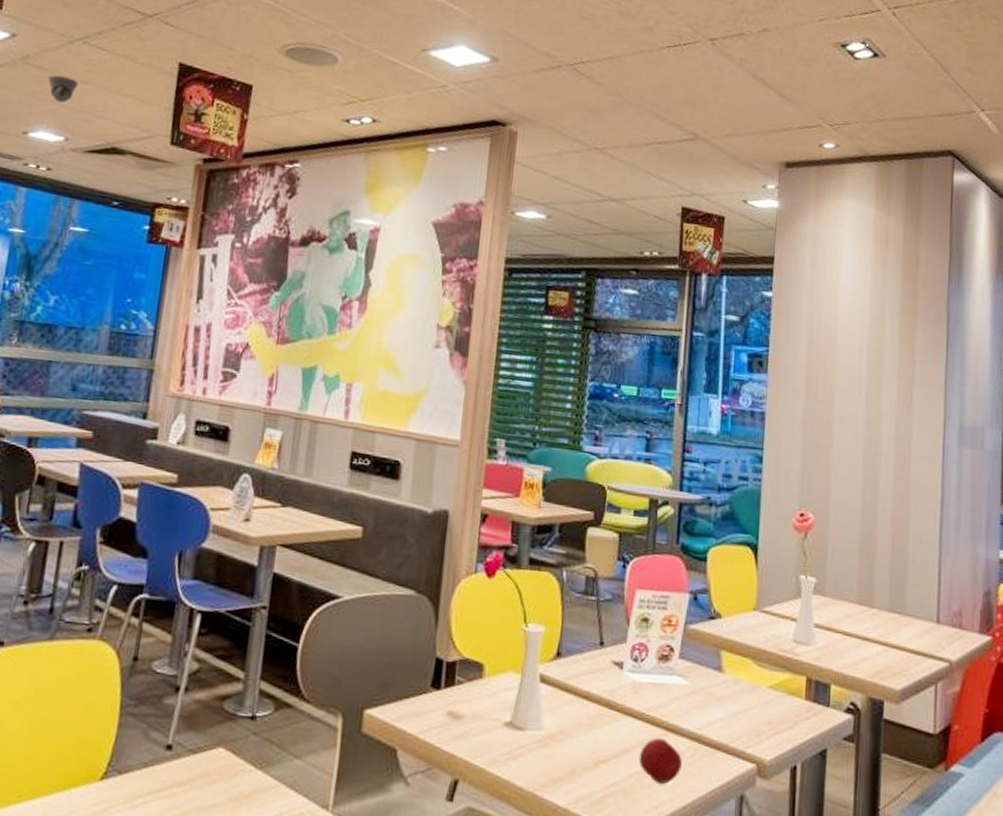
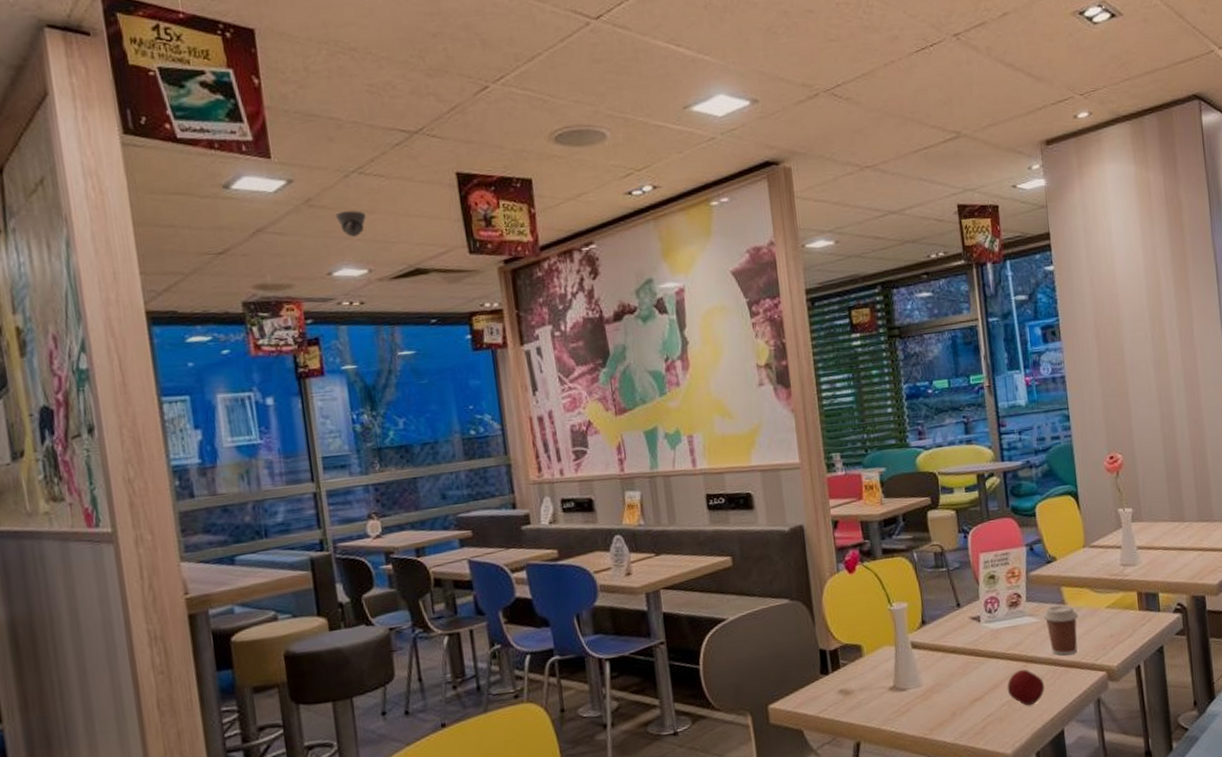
coffee cup: none [694,670,735,734] -> present [1042,605,1078,656]

